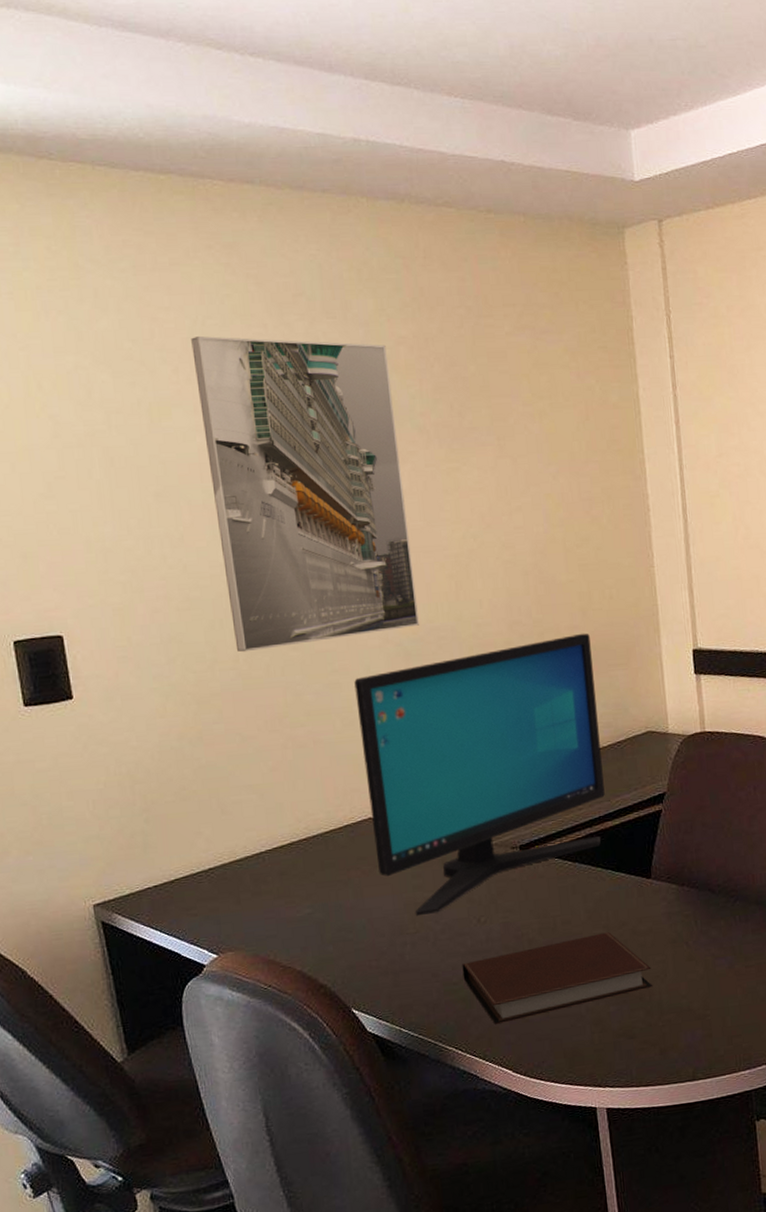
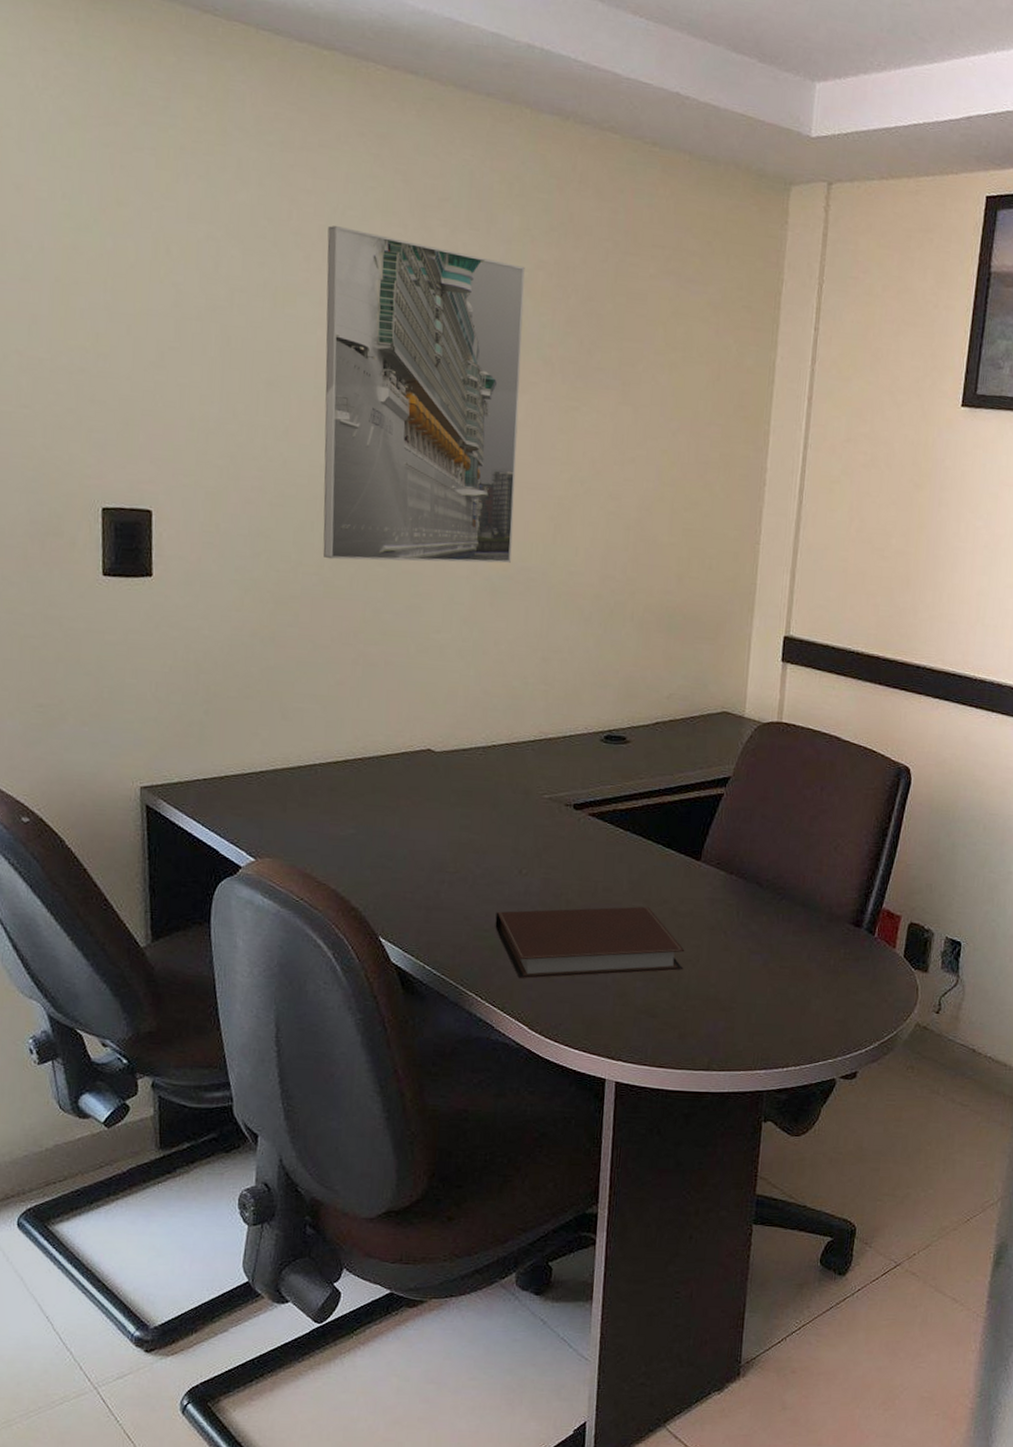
computer monitor: present [354,633,605,917] -> none [429,599,682,857]

